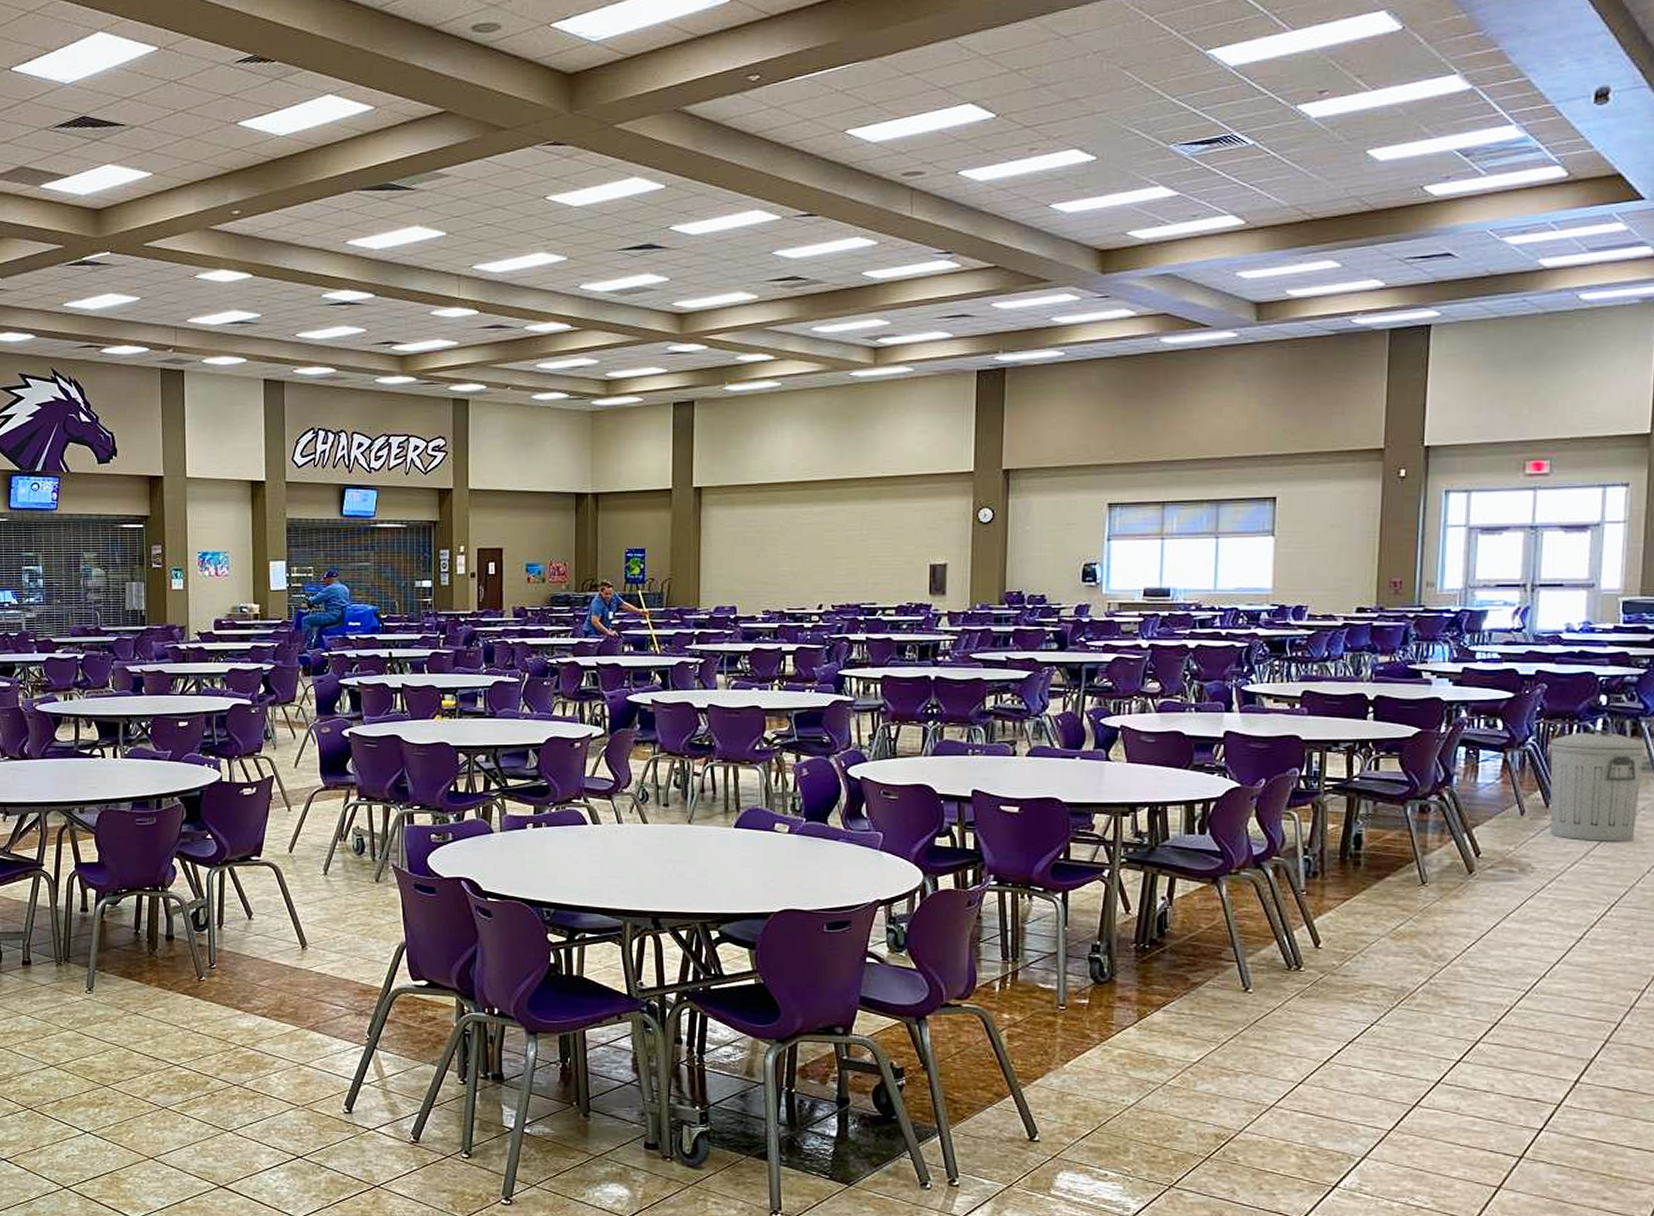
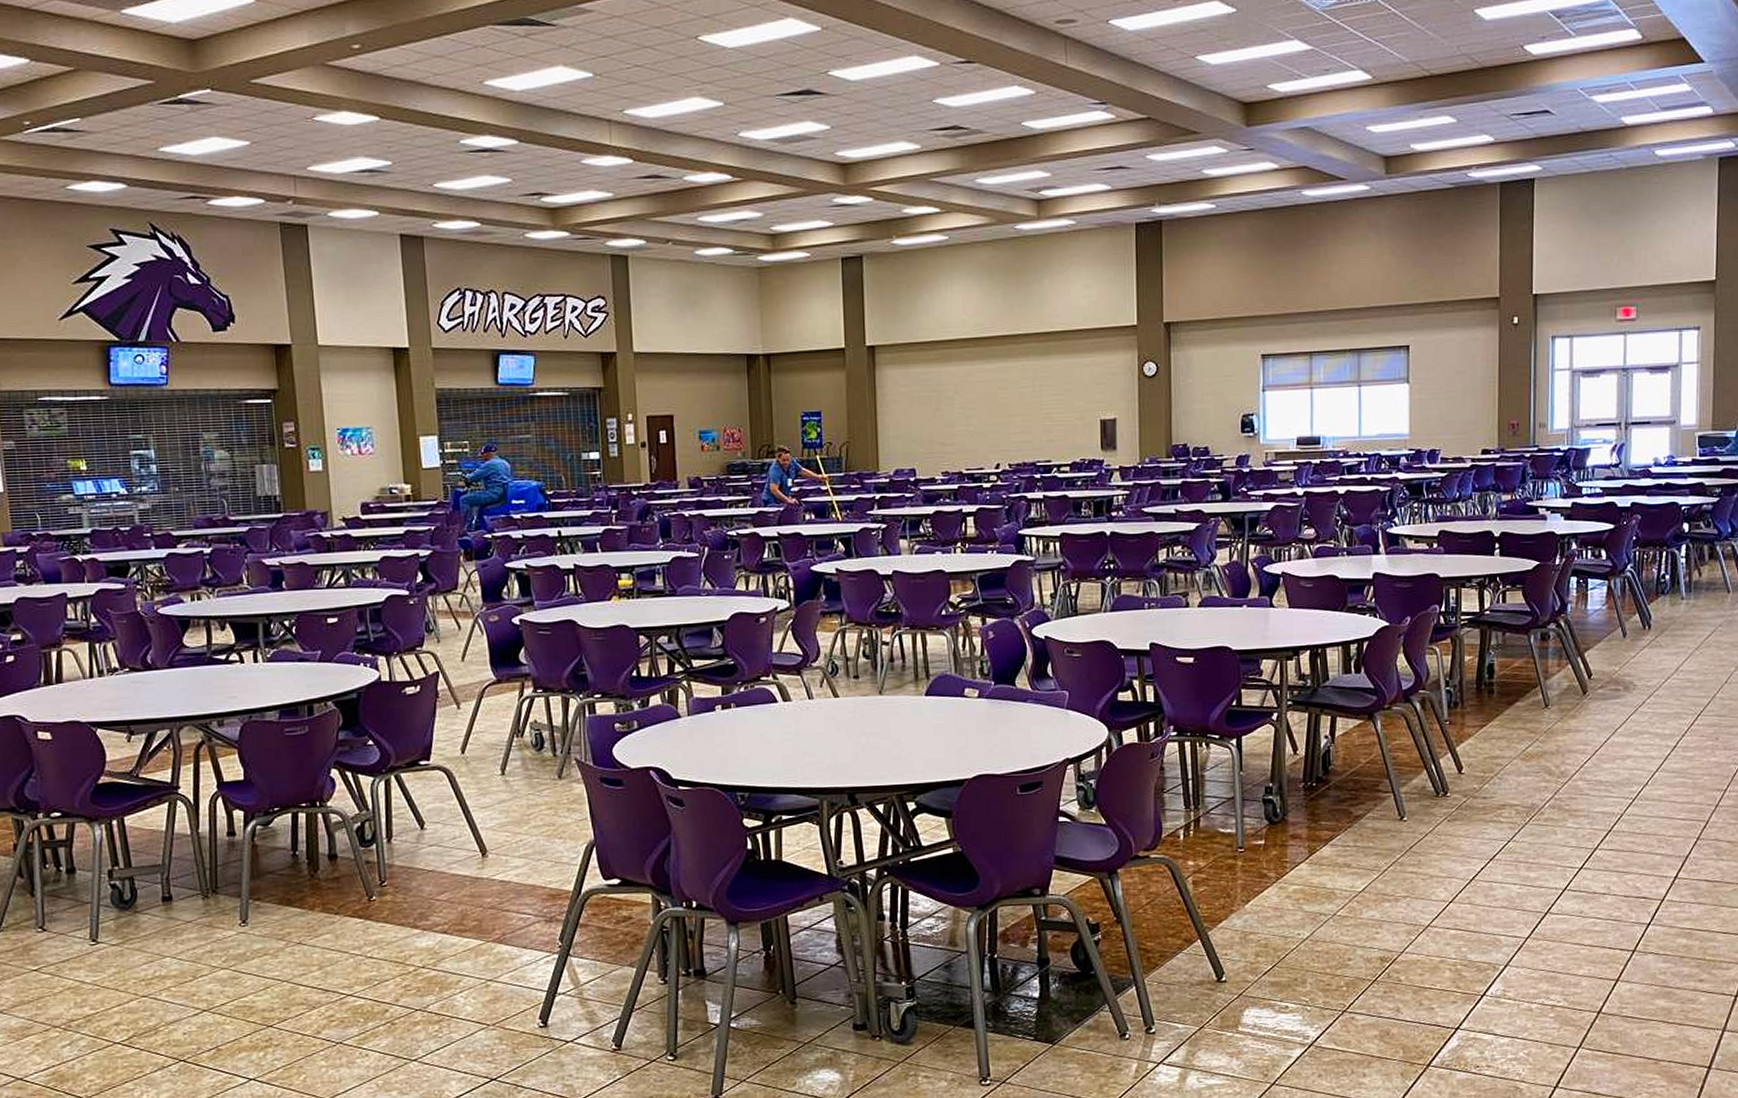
trash can: present [1549,729,1646,842] -> none [1644,554,1721,658]

